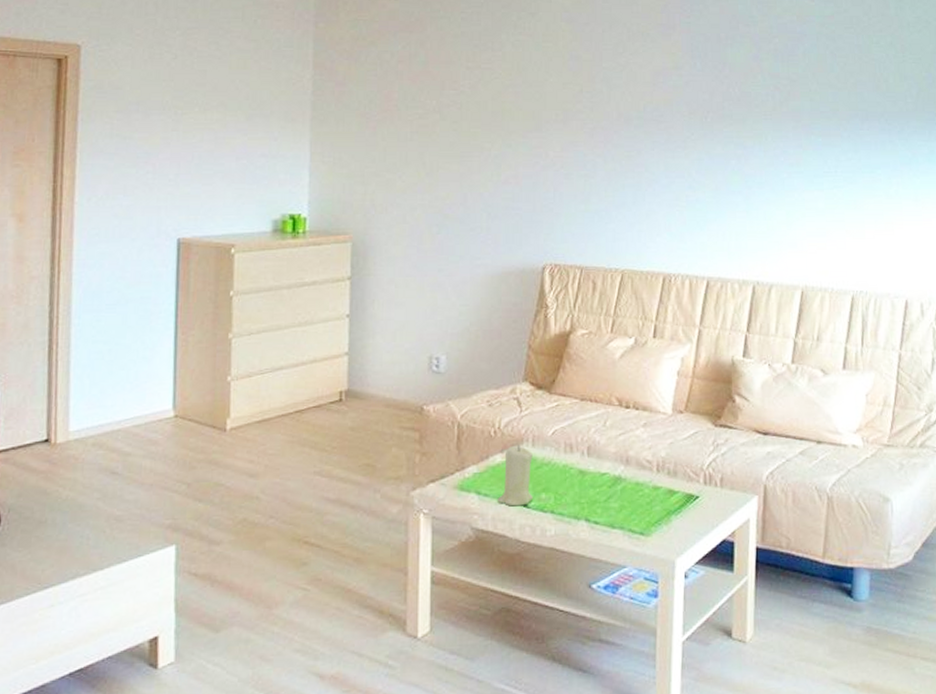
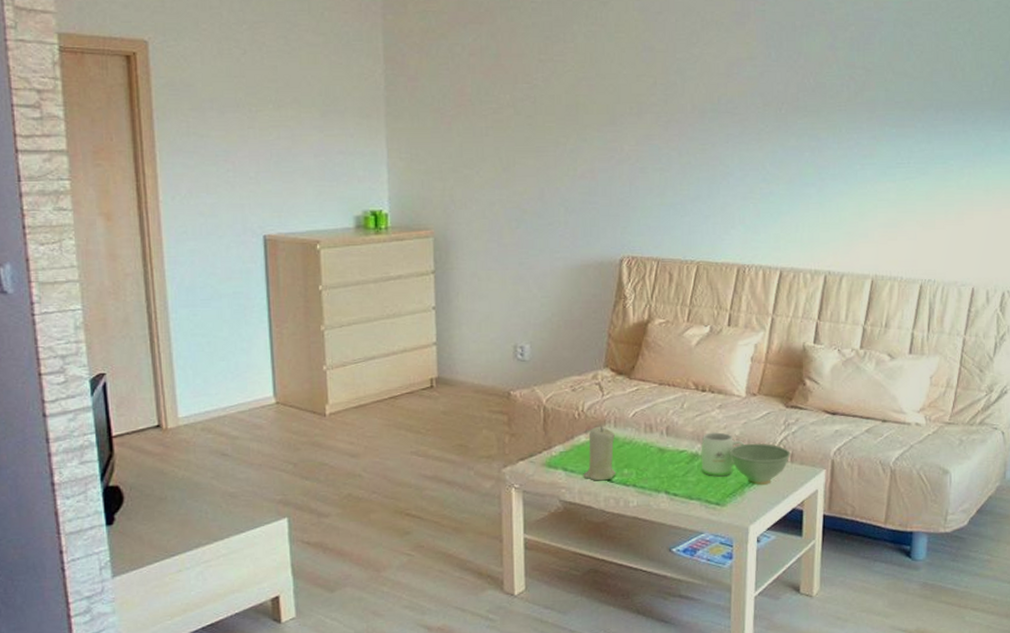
mug: none [624,453,671,503] -> present [700,432,745,477]
bowl: none [655,465,720,512] -> present [730,443,790,485]

